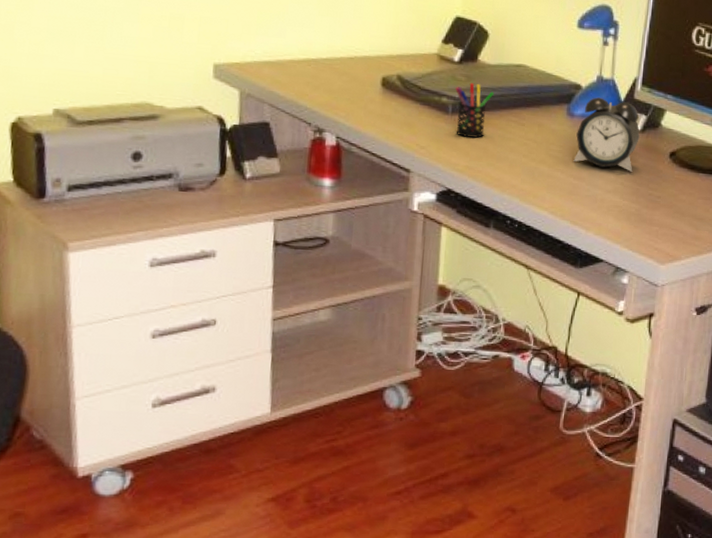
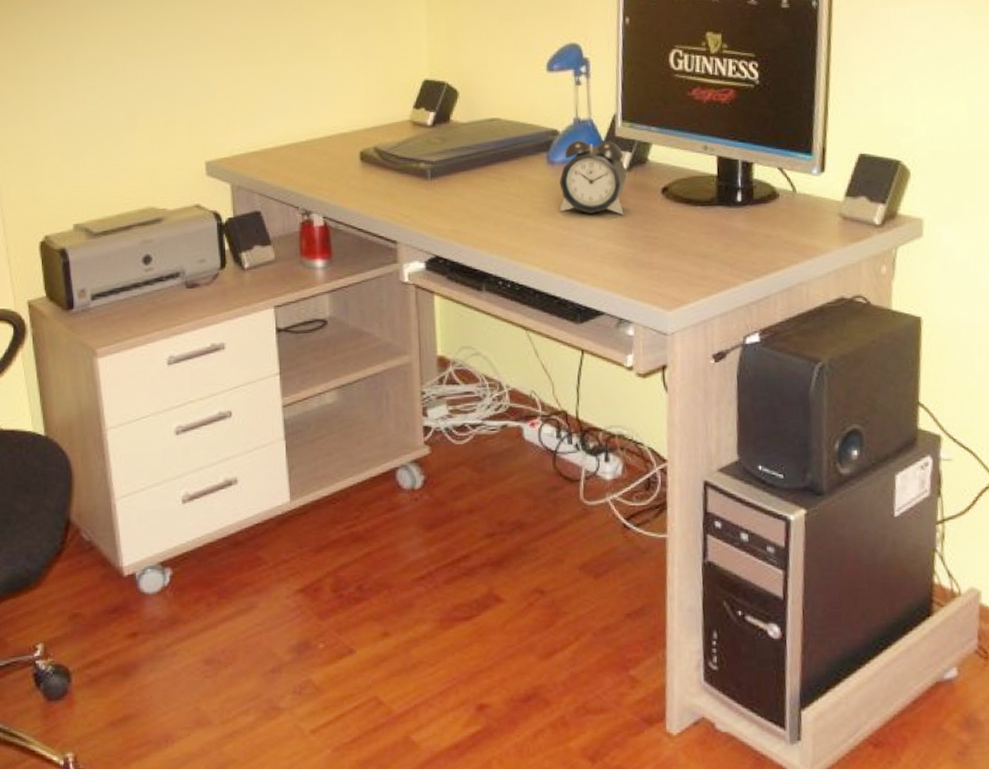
pen holder: present [456,82,495,139] -> none [432,144,471,201]

